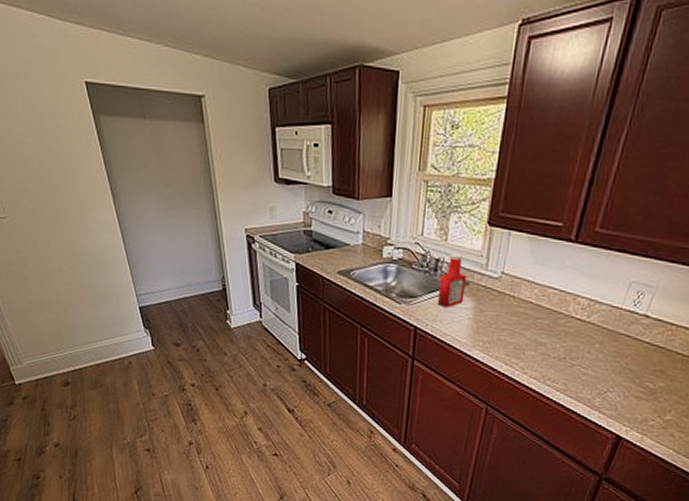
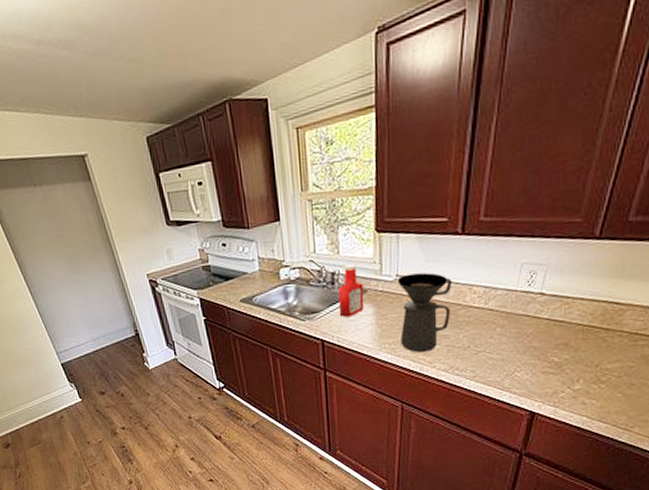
coffee maker: none [495,273,558,357] -> present [397,272,453,353]

